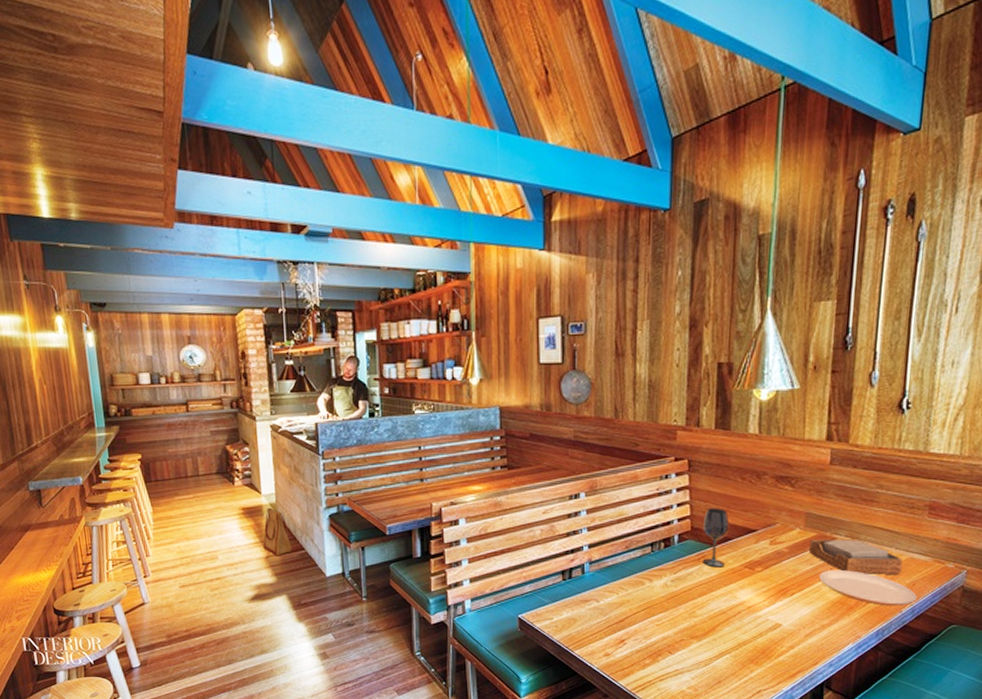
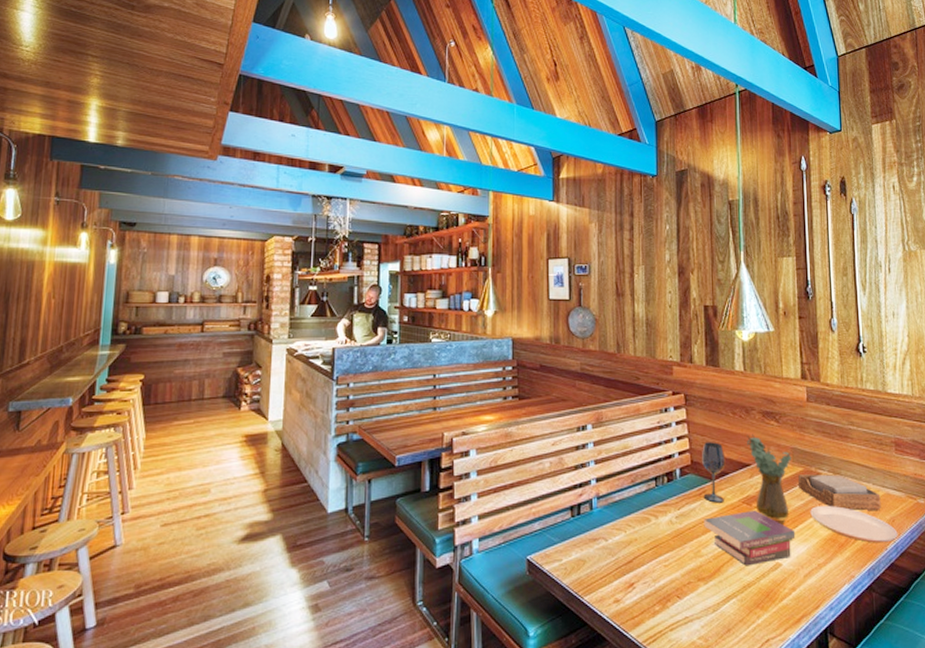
shopping bag: present [263,507,292,556] -> none [262,435,294,490]
books: none [701,574,800,626] -> present [704,510,796,566]
vase: none [755,499,806,589] -> present [747,434,792,526]

